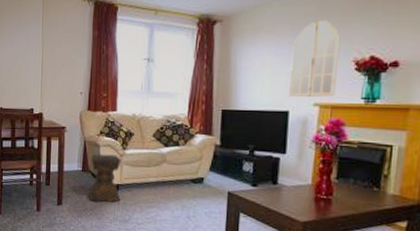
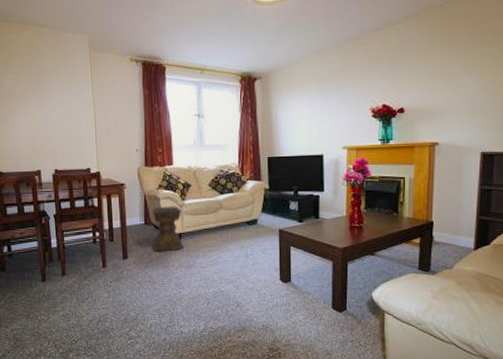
home mirror: present [289,21,341,98] -> none [322,76,359,143]

